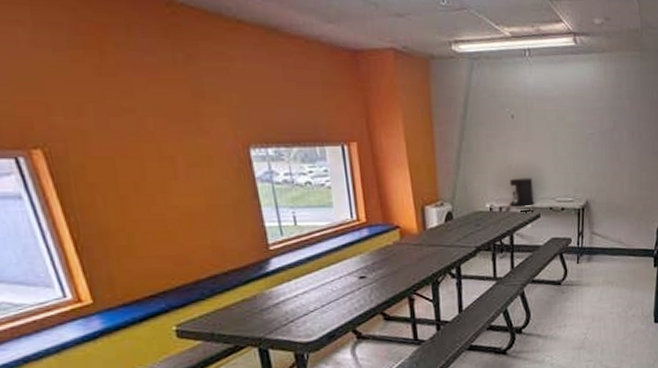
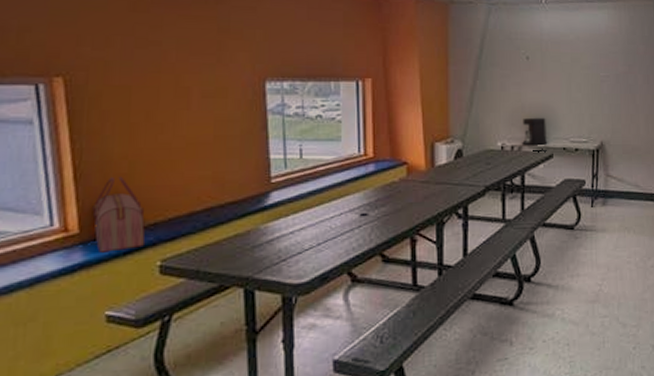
handbag: none [100,248,159,320] -> present [92,176,146,253]

